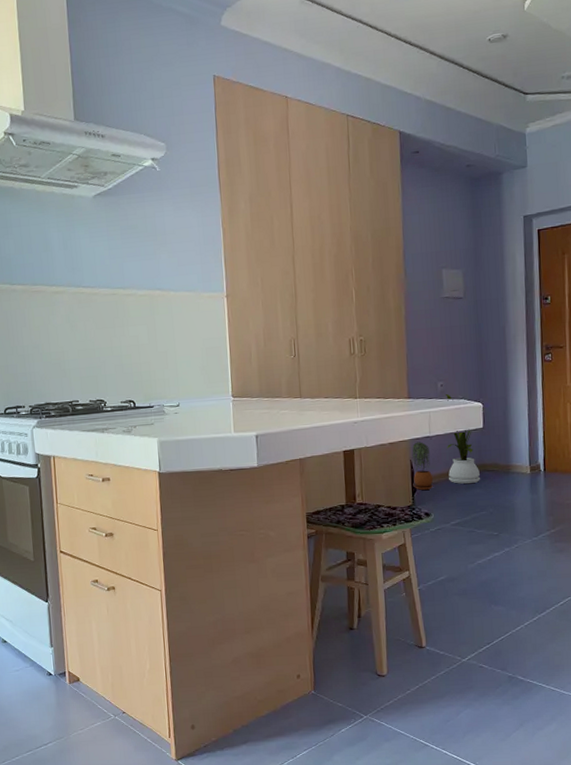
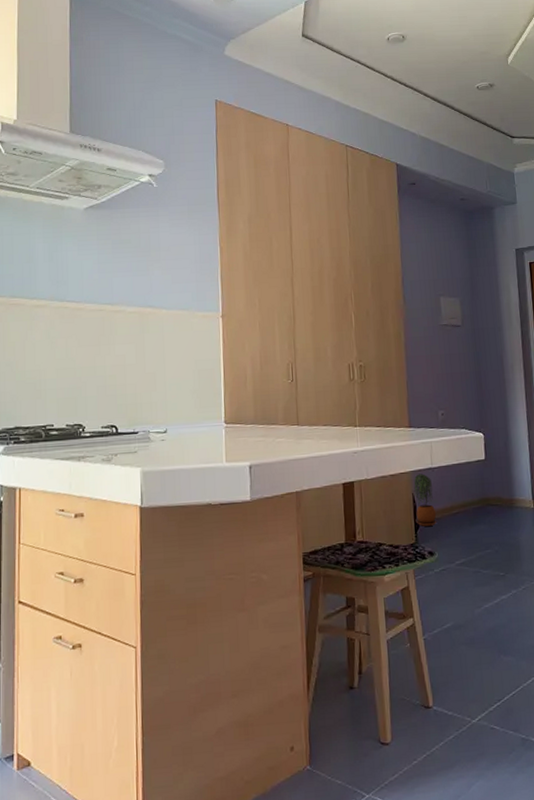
house plant: present [446,394,485,484] -> none [447,423,486,520]

